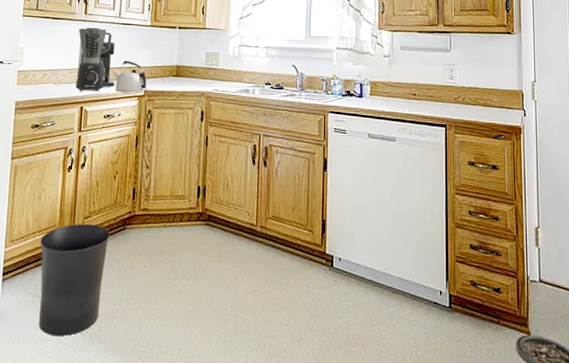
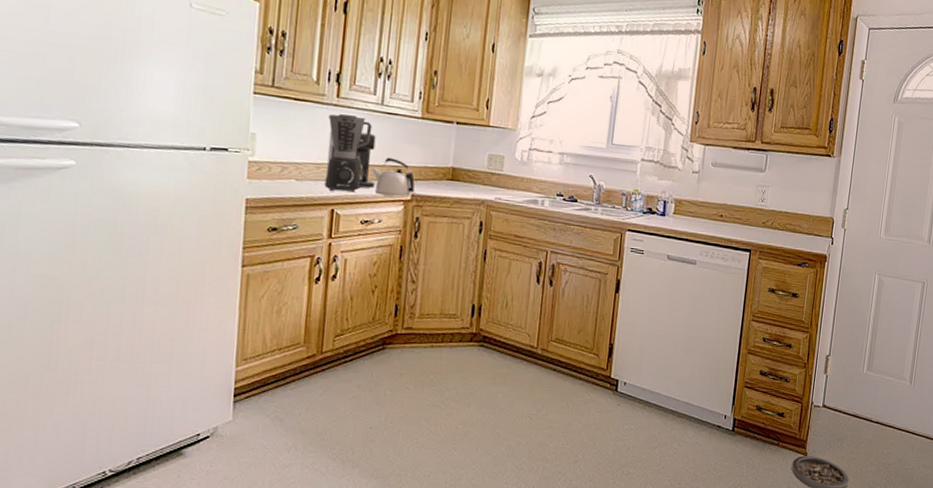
waste bin: present [39,224,110,336] -> none [280,342,367,460]

